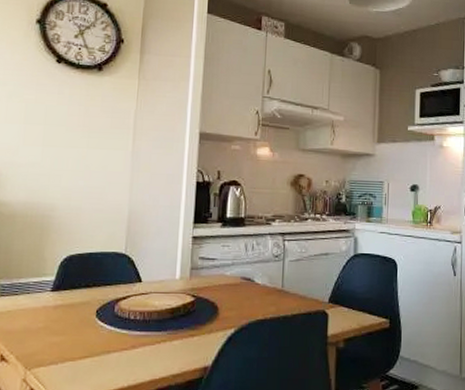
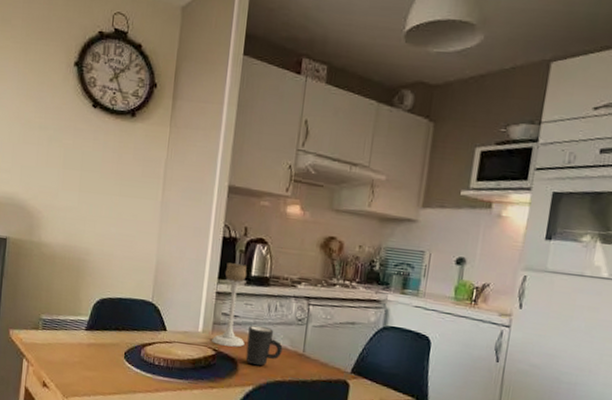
candle holder: none [190,206,224,291] -> present [212,262,247,347]
mug: none [226,266,262,307] -> present [245,325,283,366]

